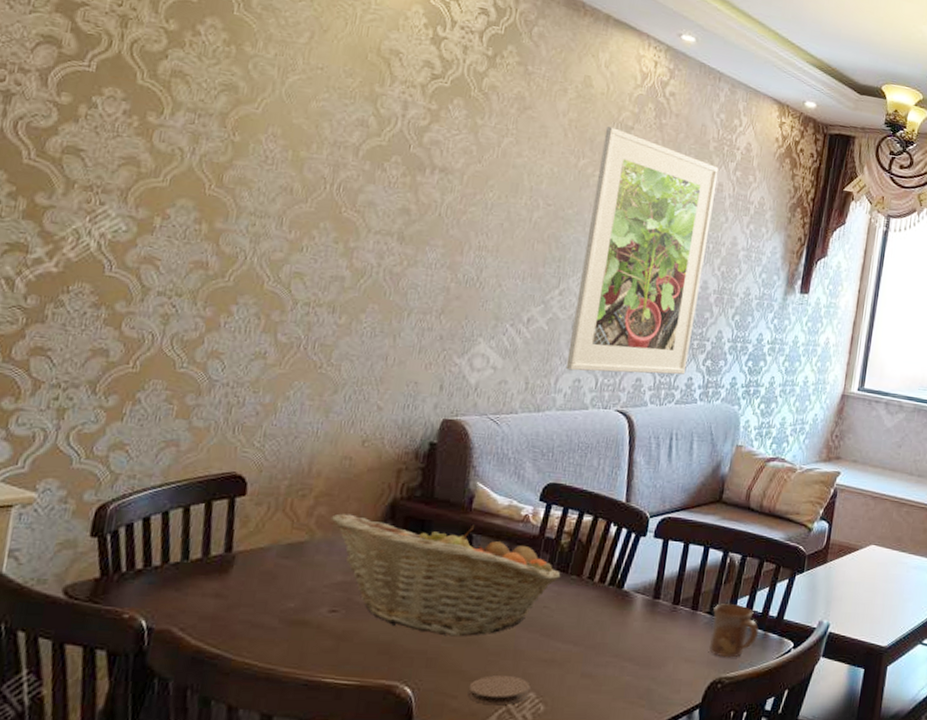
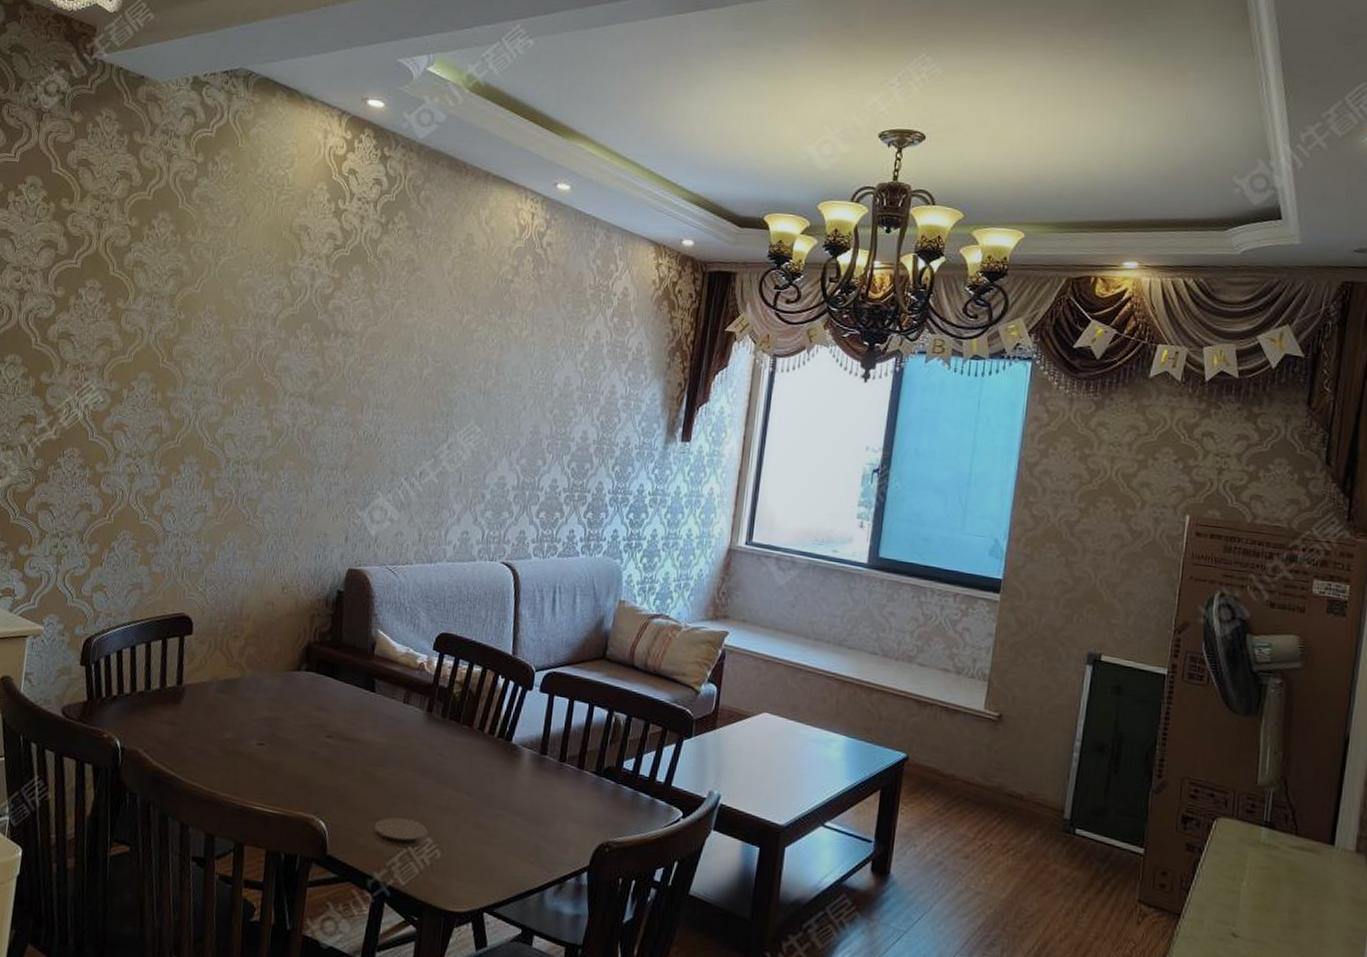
fruit basket: present [330,513,561,637] -> none [258,654,454,778]
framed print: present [566,126,719,375] -> none [454,281,596,527]
mug: present [709,603,759,658] -> none [596,764,646,822]

